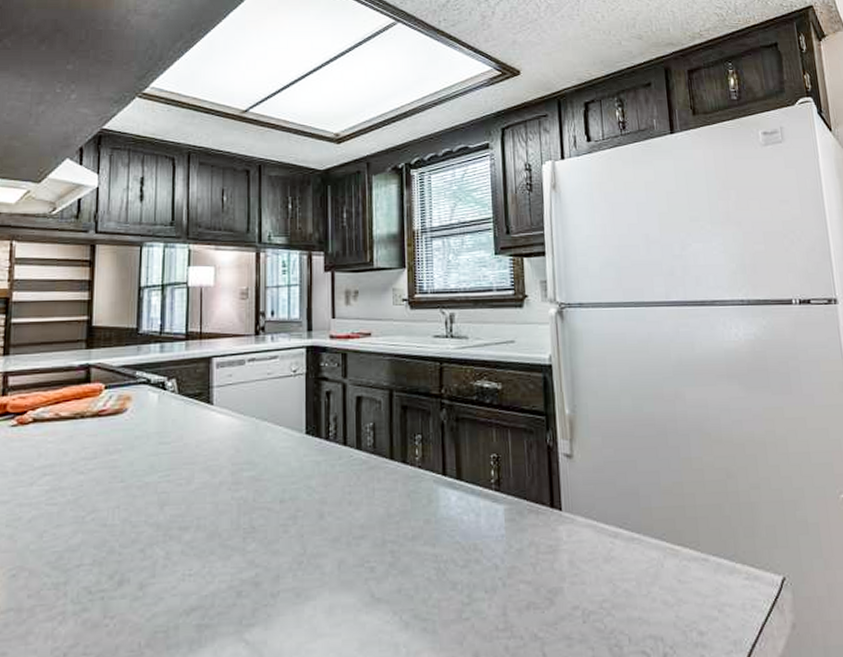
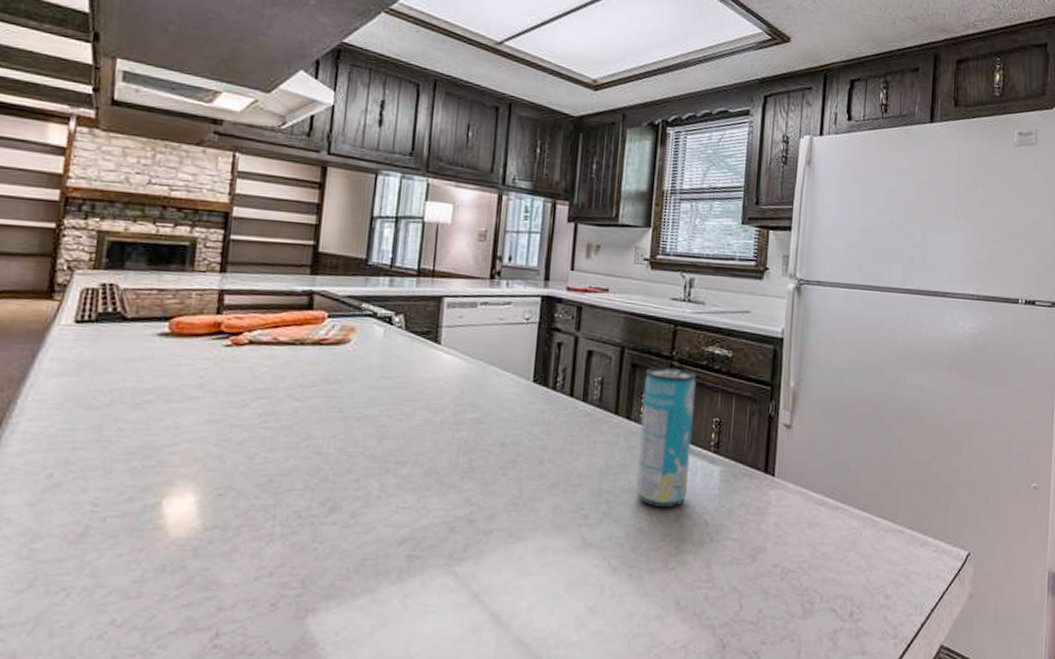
beverage can: none [416,406,473,554] -> present [636,367,697,508]

